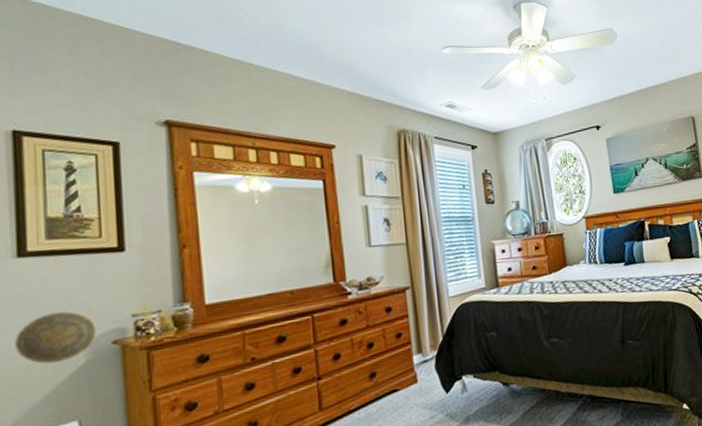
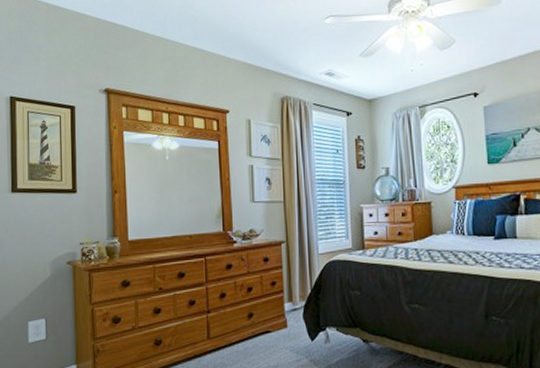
decorative plate: present [15,311,96,364] -> none [9,236,57,273]

